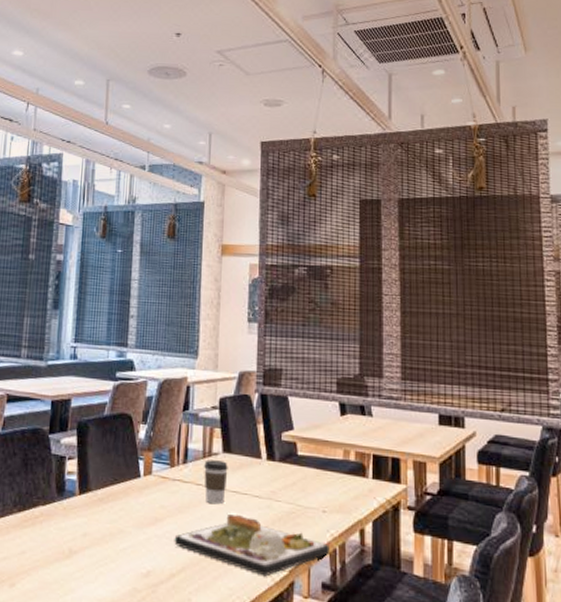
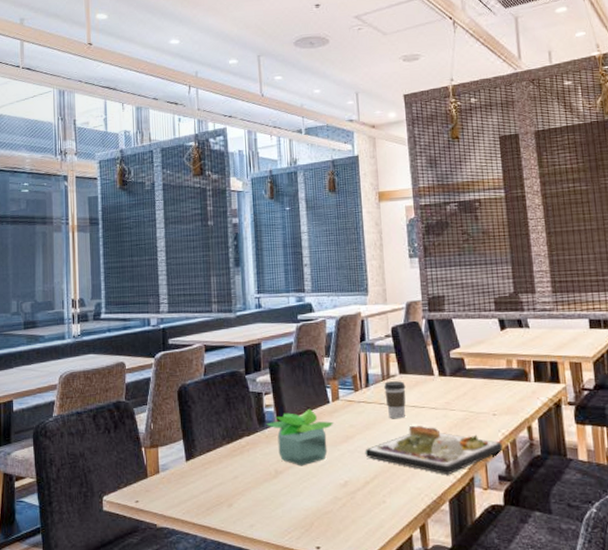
potted plant: none [65,481,143,548] -> present [266,408,334,466]

